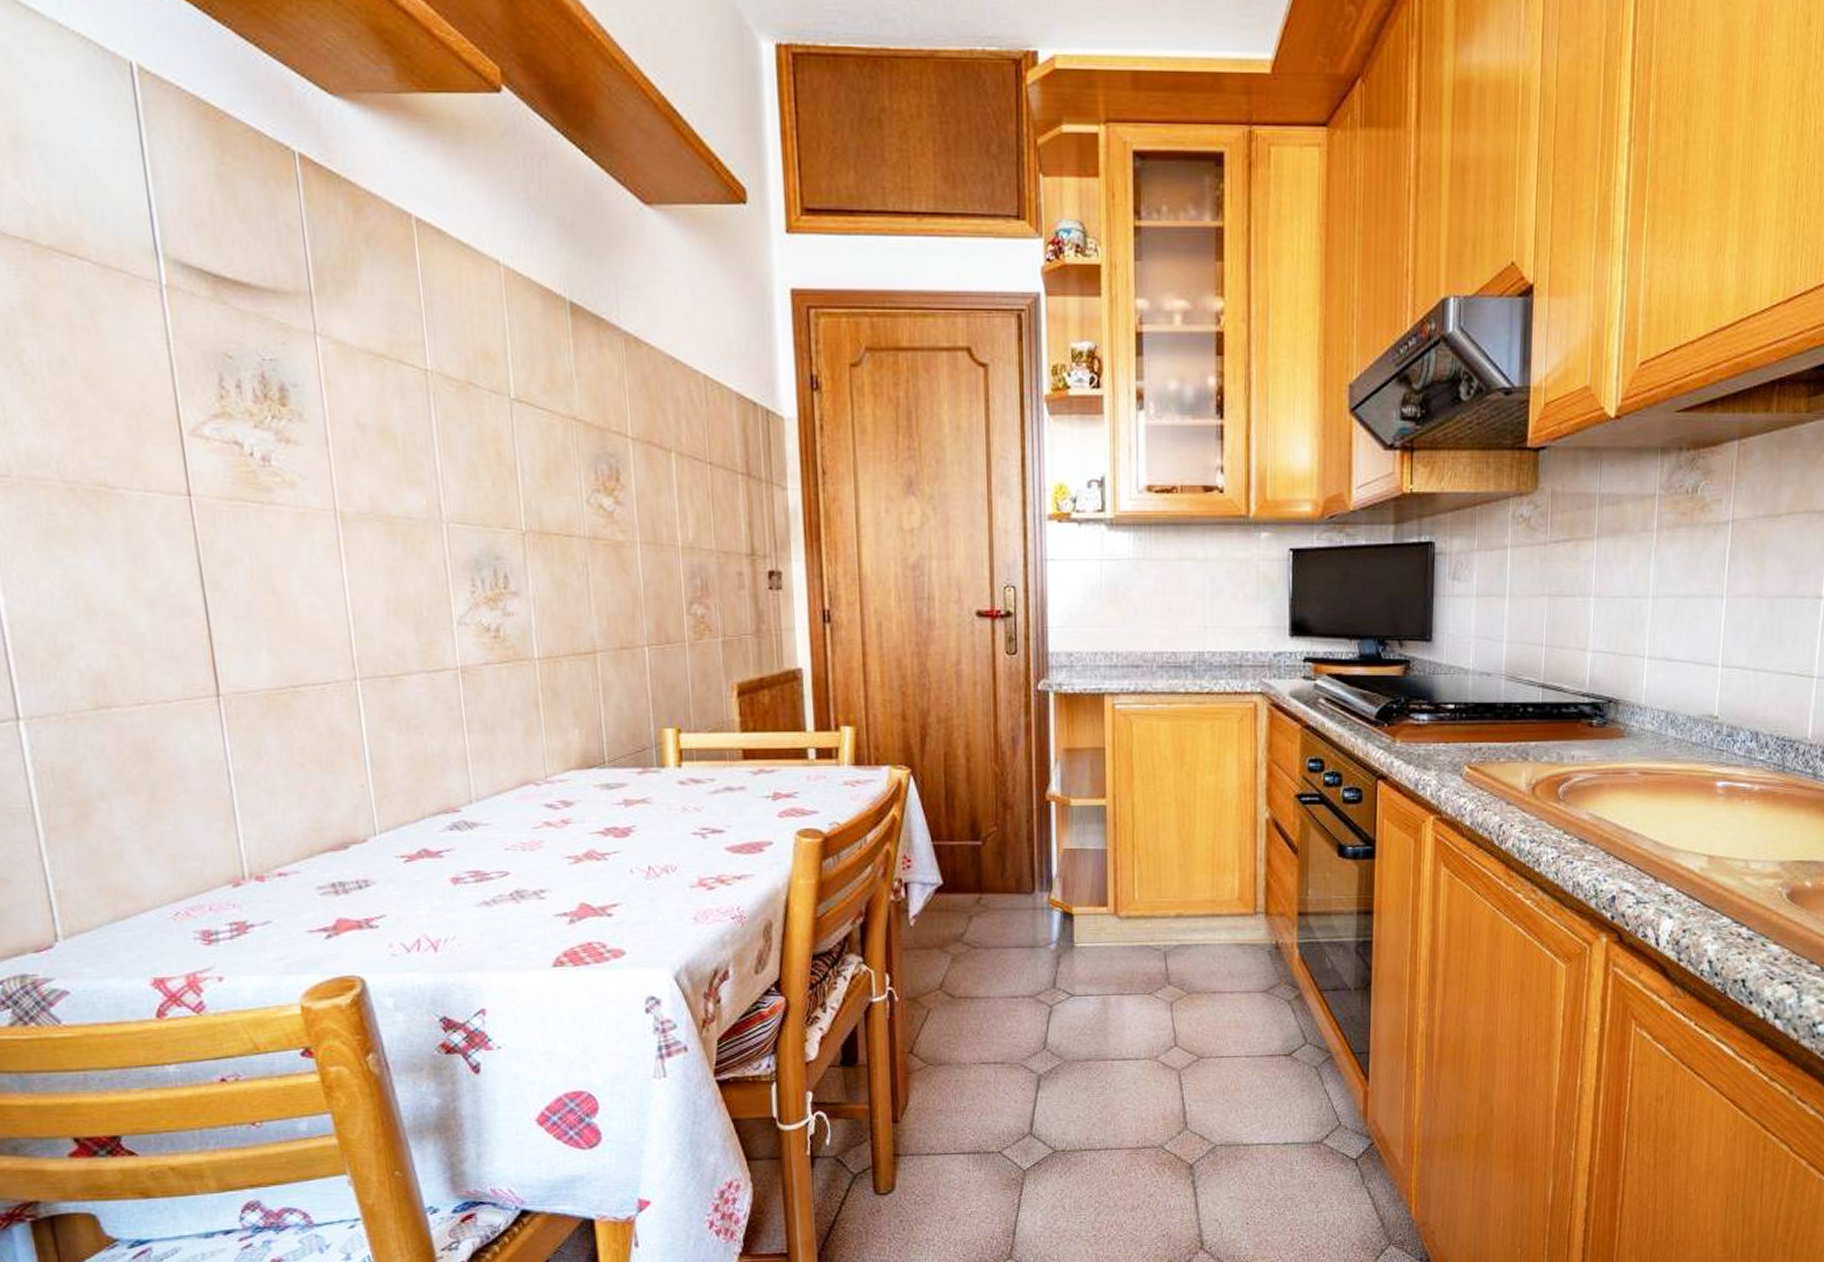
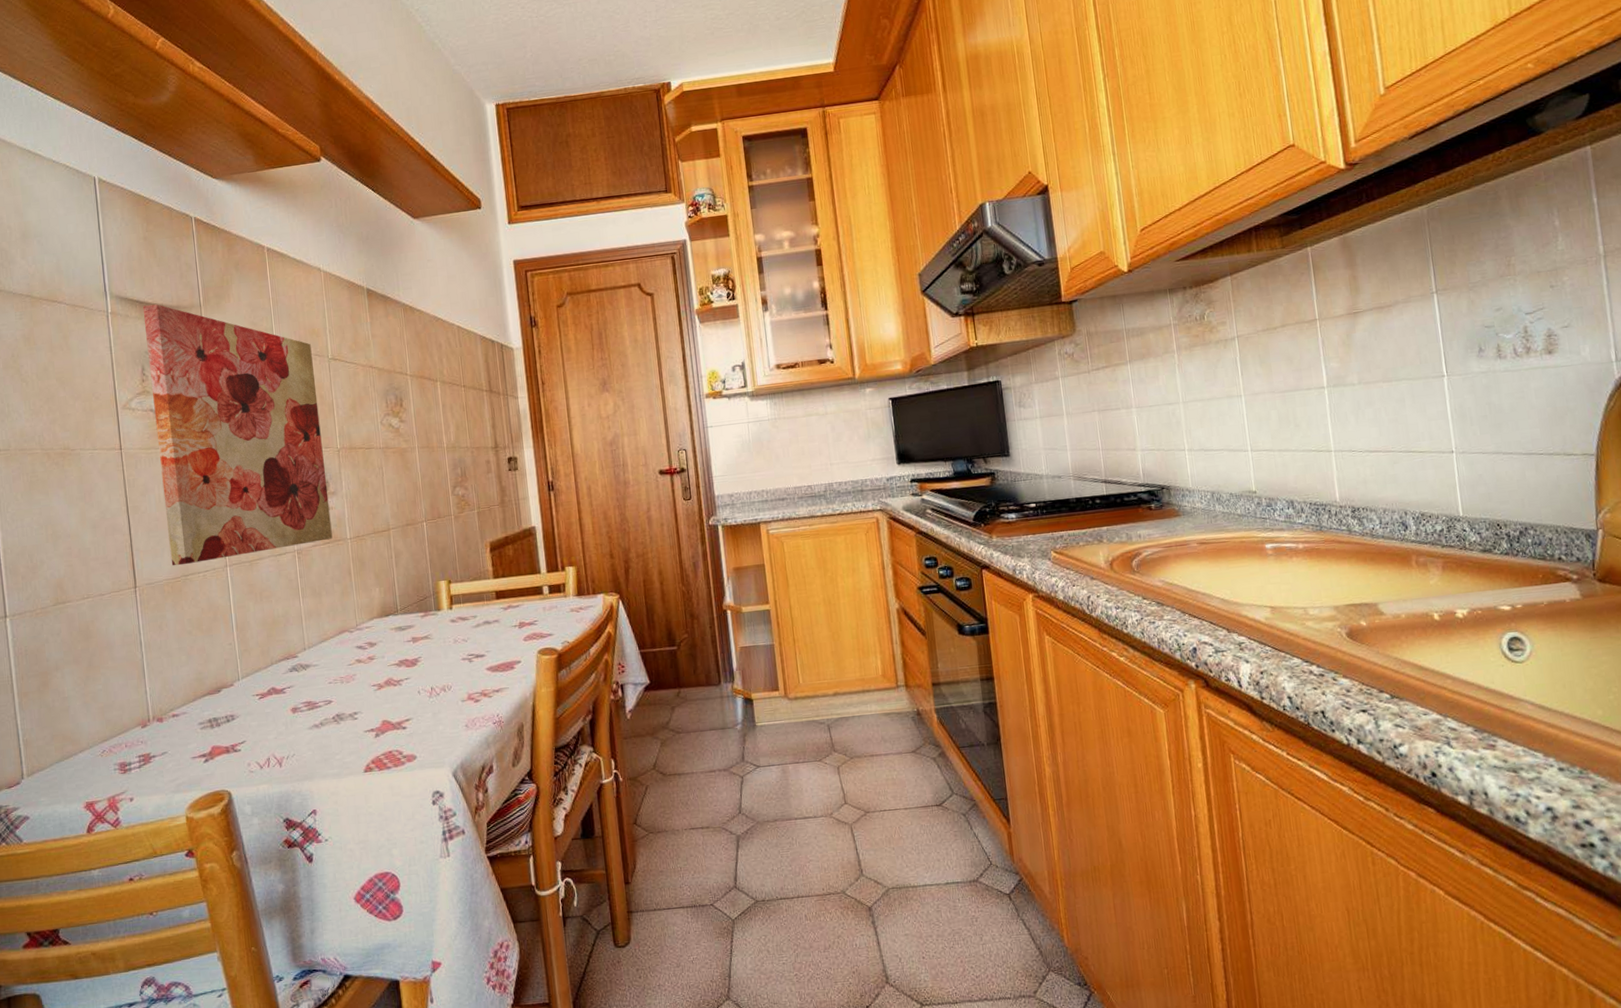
wall art: none [217,282,513,672] -> present [142,304,333,566]

